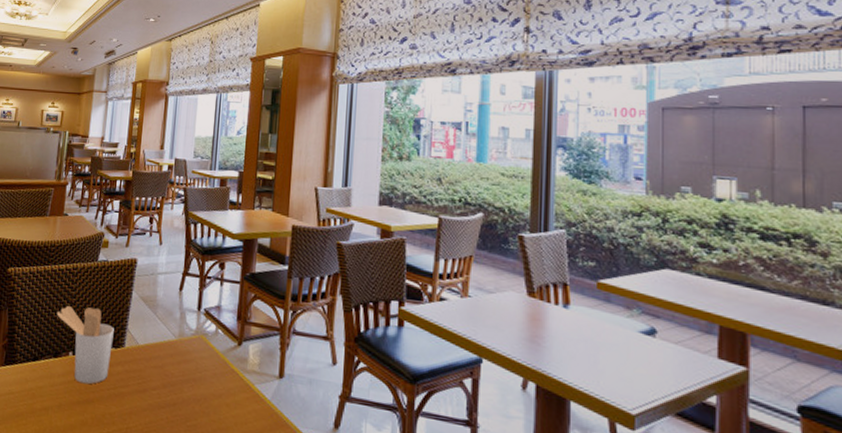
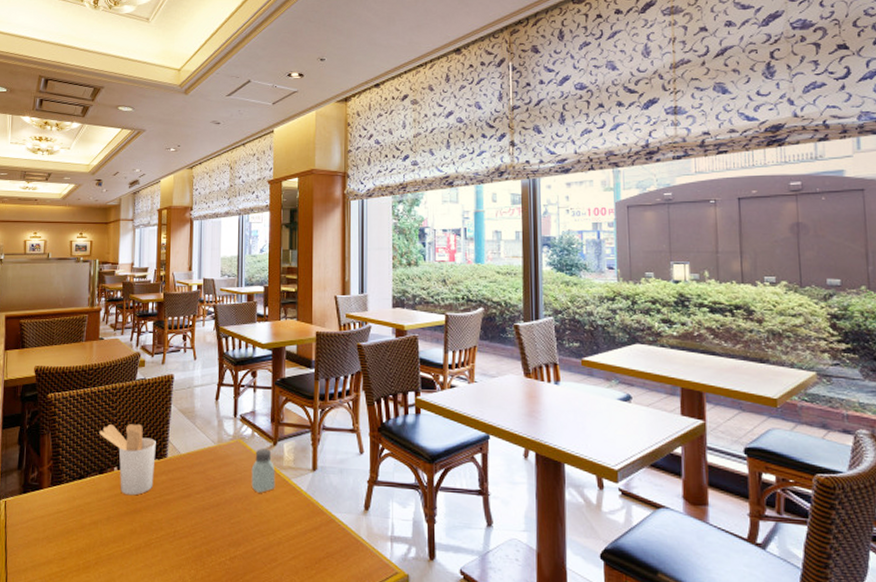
saltshaker: none [211,347,239,396] -> present [251,449,275,493]

